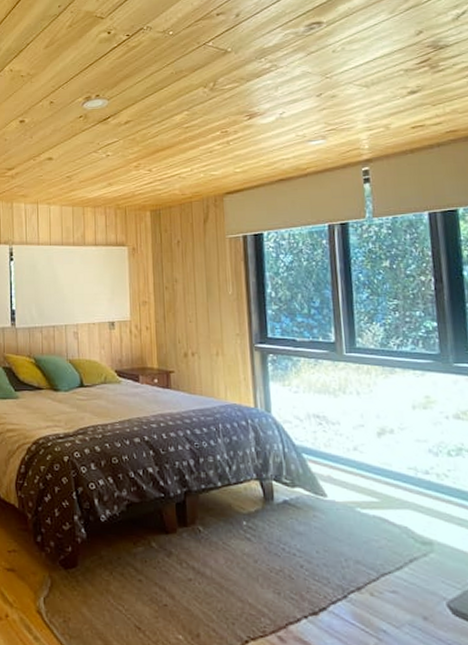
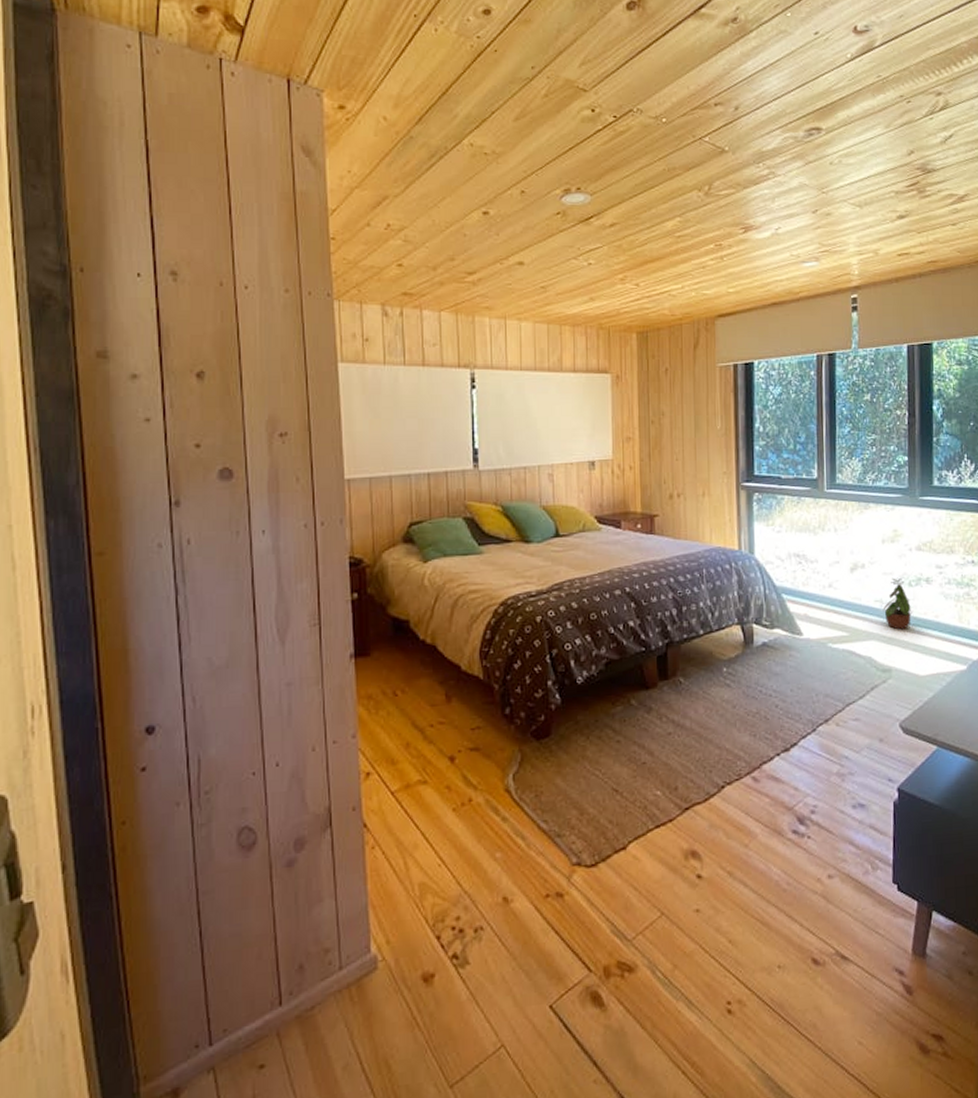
potted plant: none [418,445,454,502] -> present [883,578,912,630]

